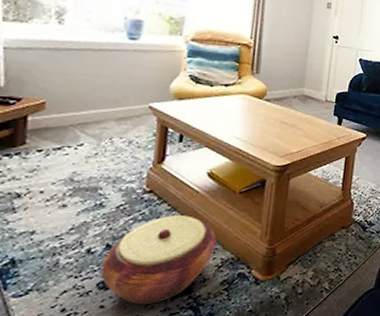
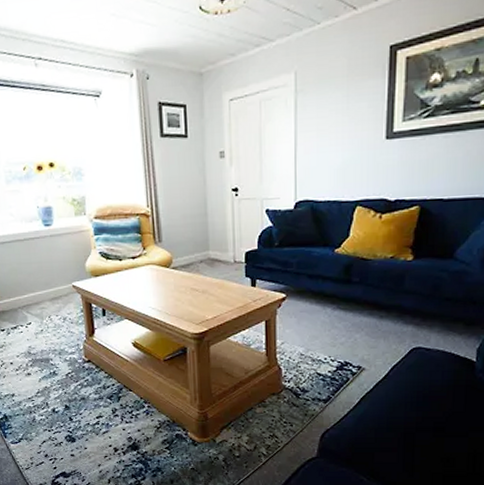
woven basket: present [101,215,217,305] -> none [65,382,152,456]

